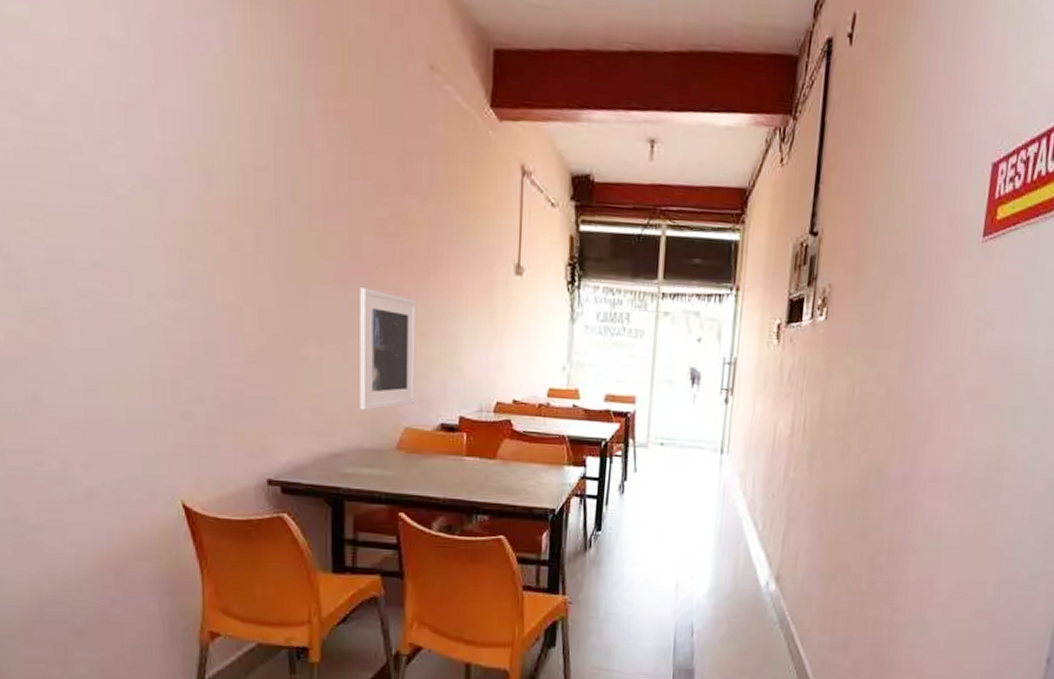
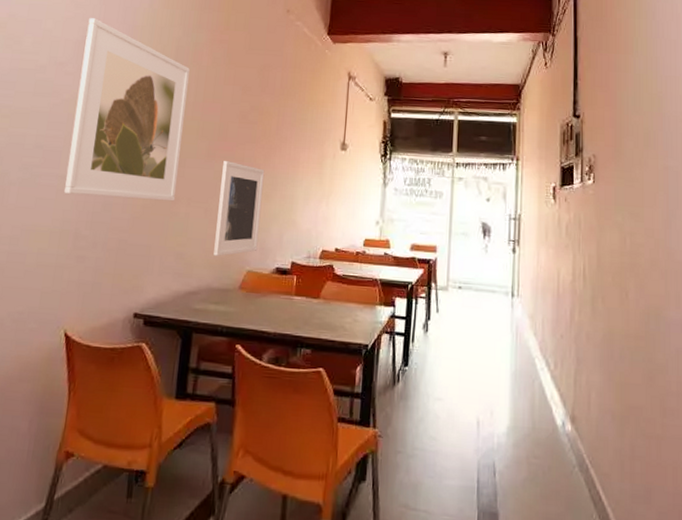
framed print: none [132,67,300,342] -> present [64,18,190,202]

